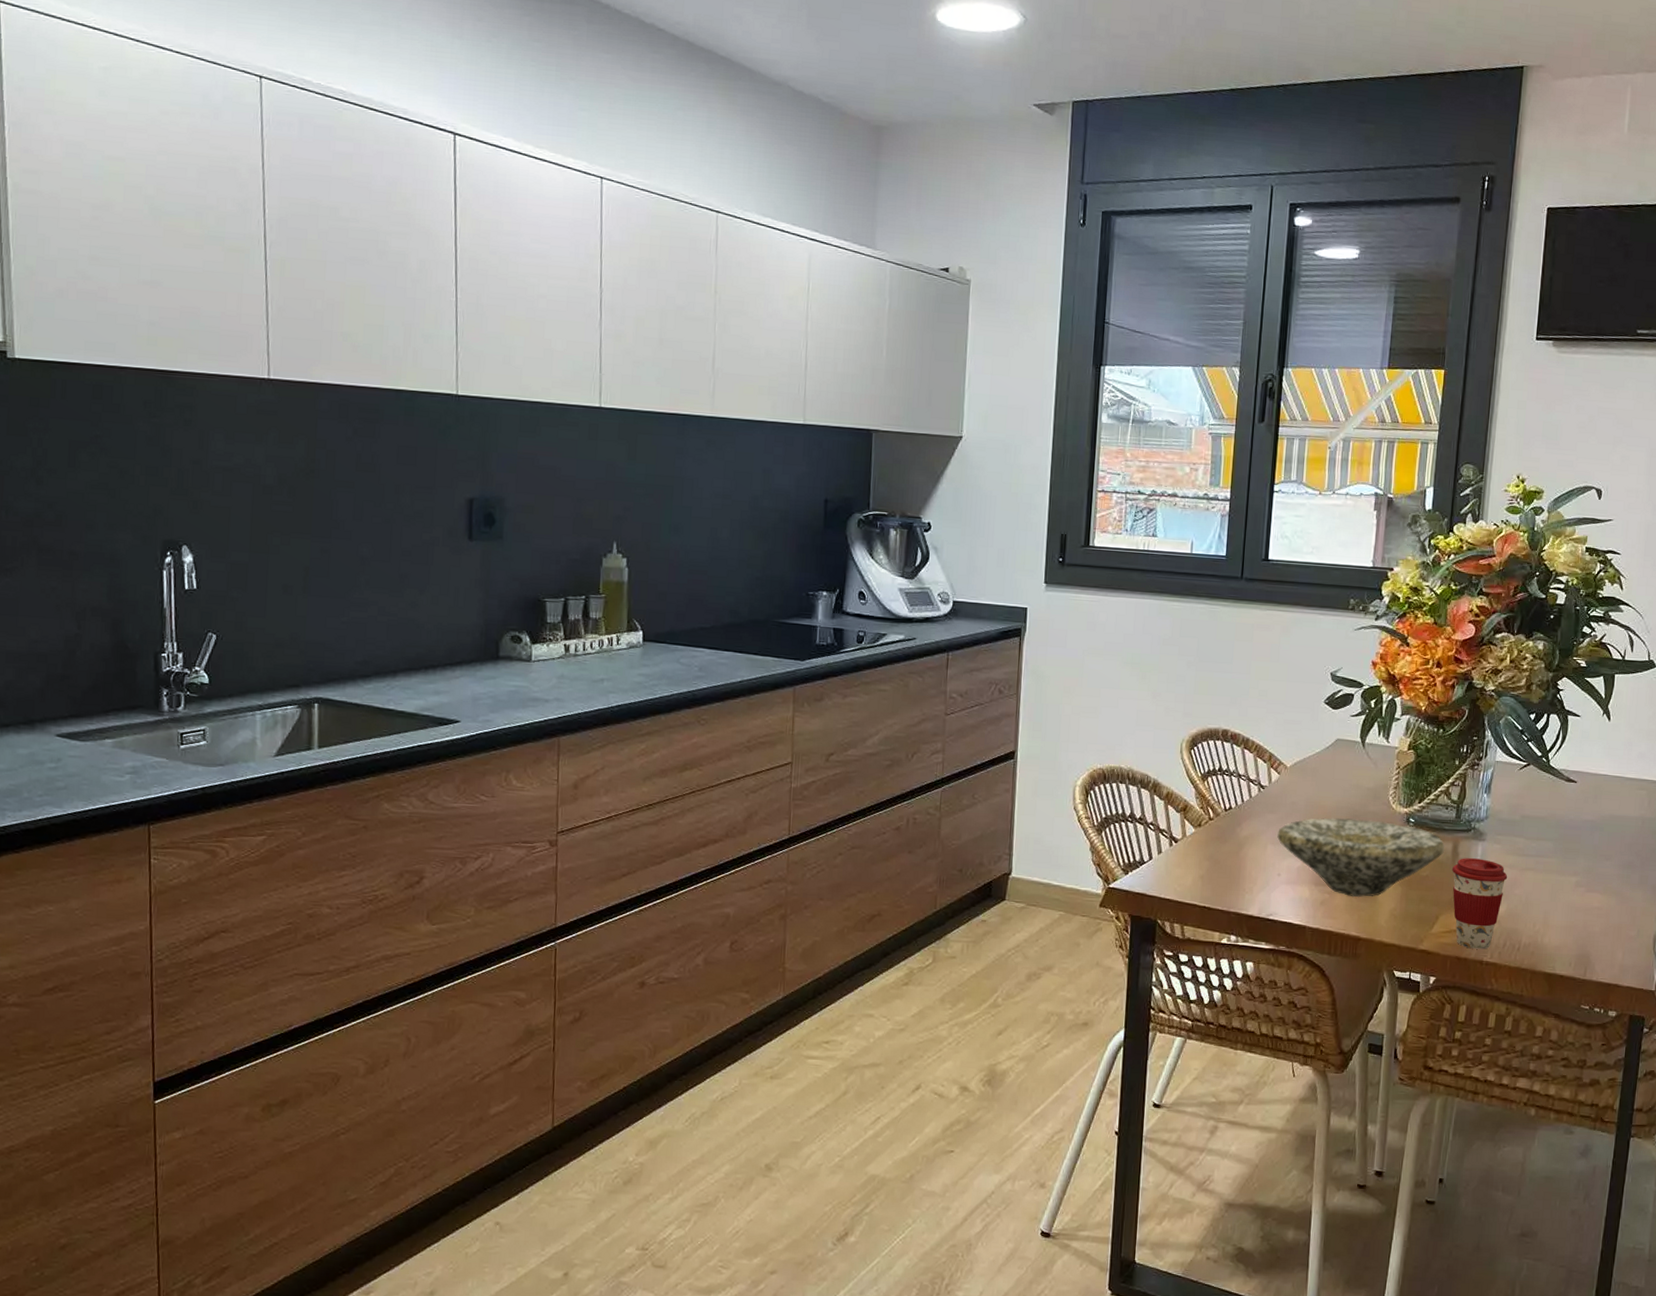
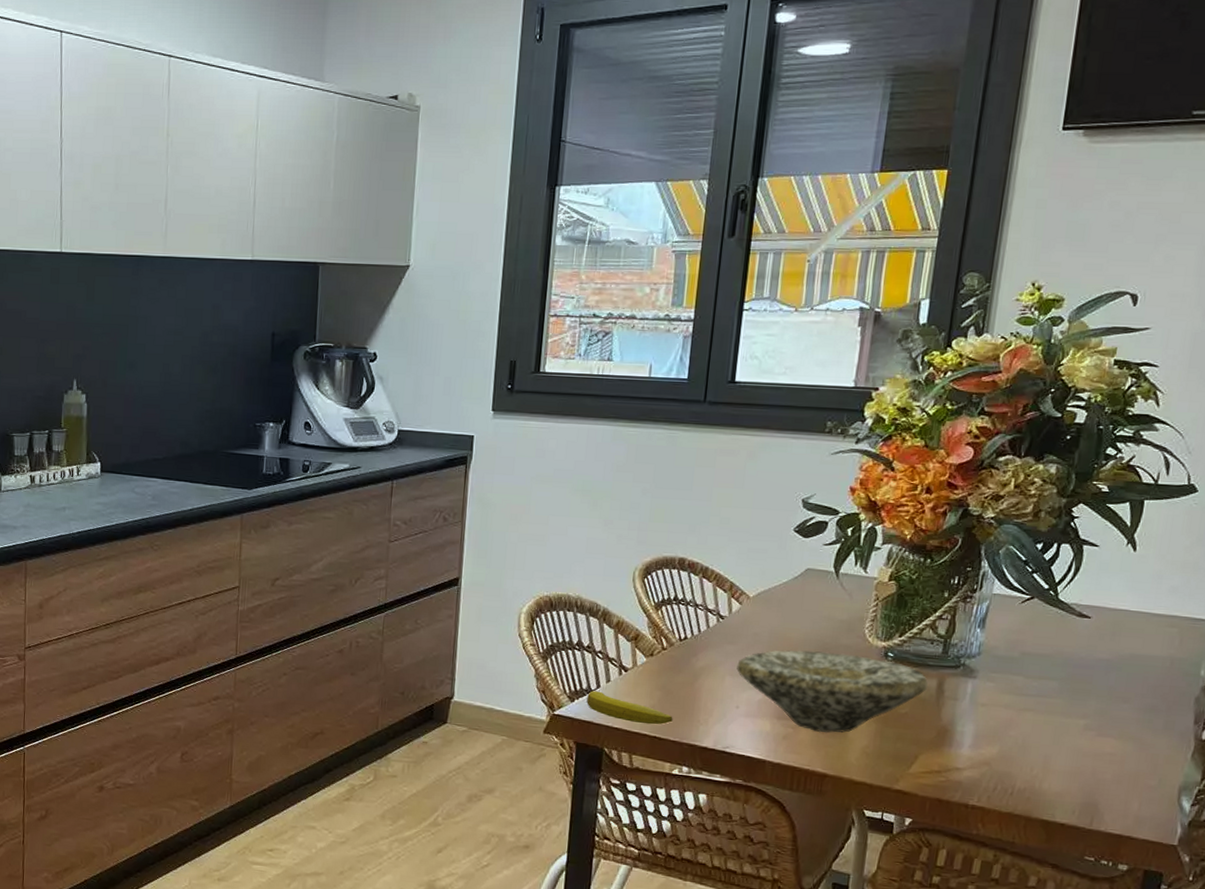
banana: none [1140,862,1221,895] -> present [586,691,673,725]
coffee cup: present [1451,858,1508,949] -> none [935,695,1002,792]

